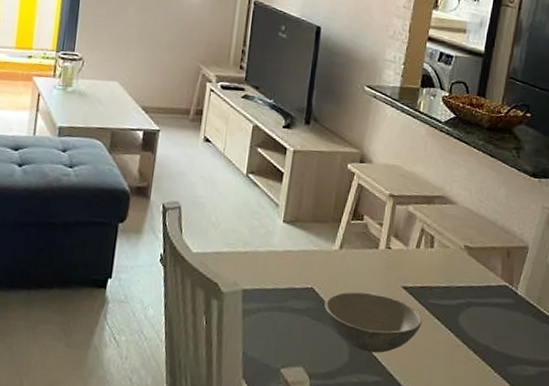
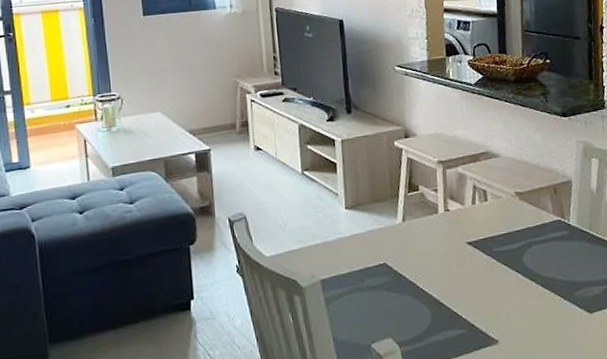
soup bowl: present [324,292,422,353] -> none [399,254,491,310]

